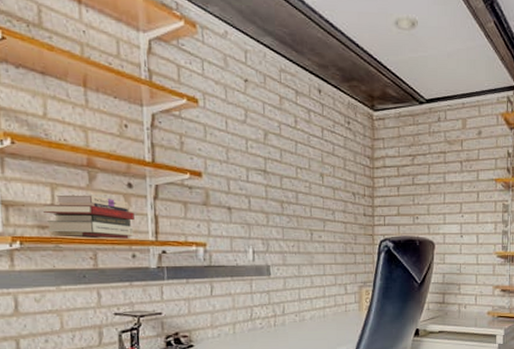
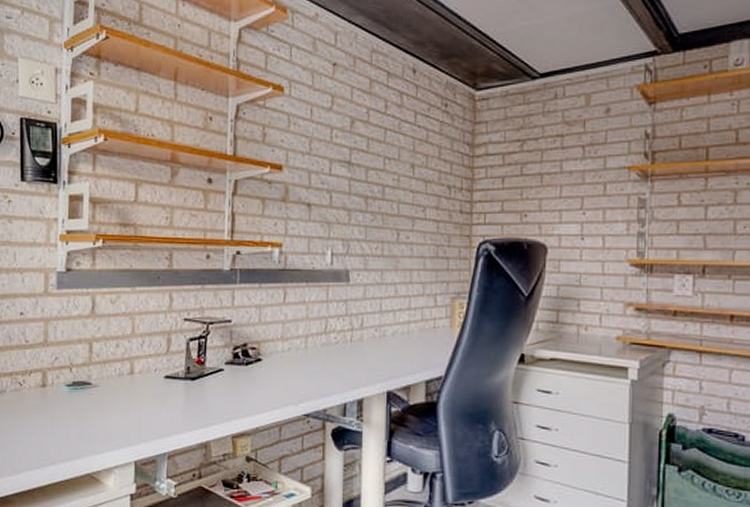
books: present [43,194,134,239] -> none [127,191,212,238]

